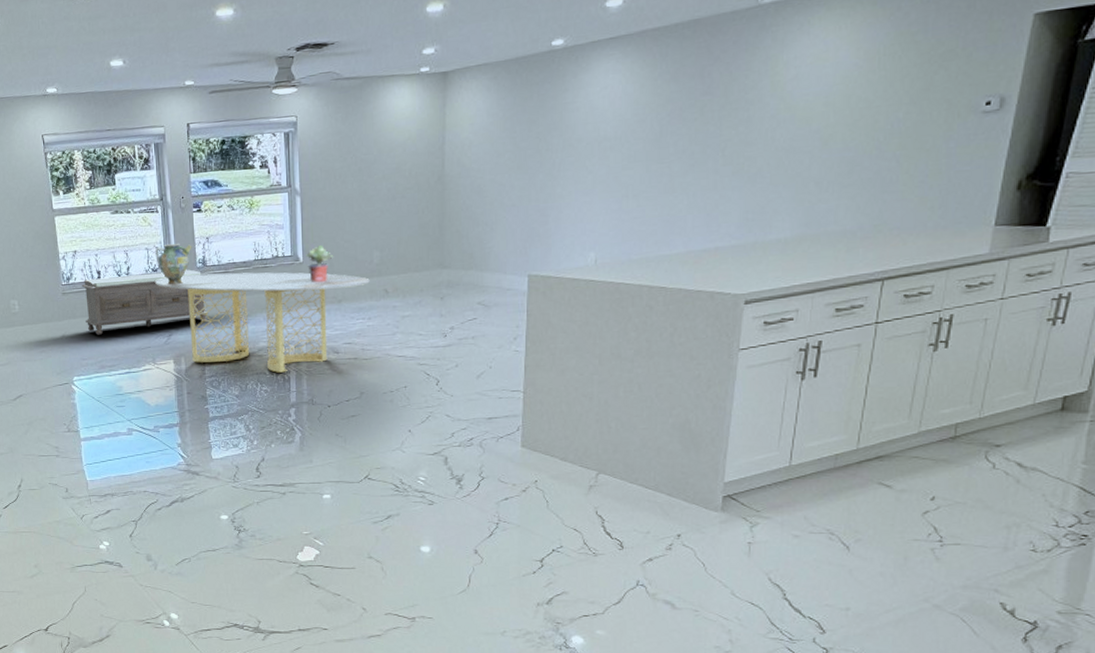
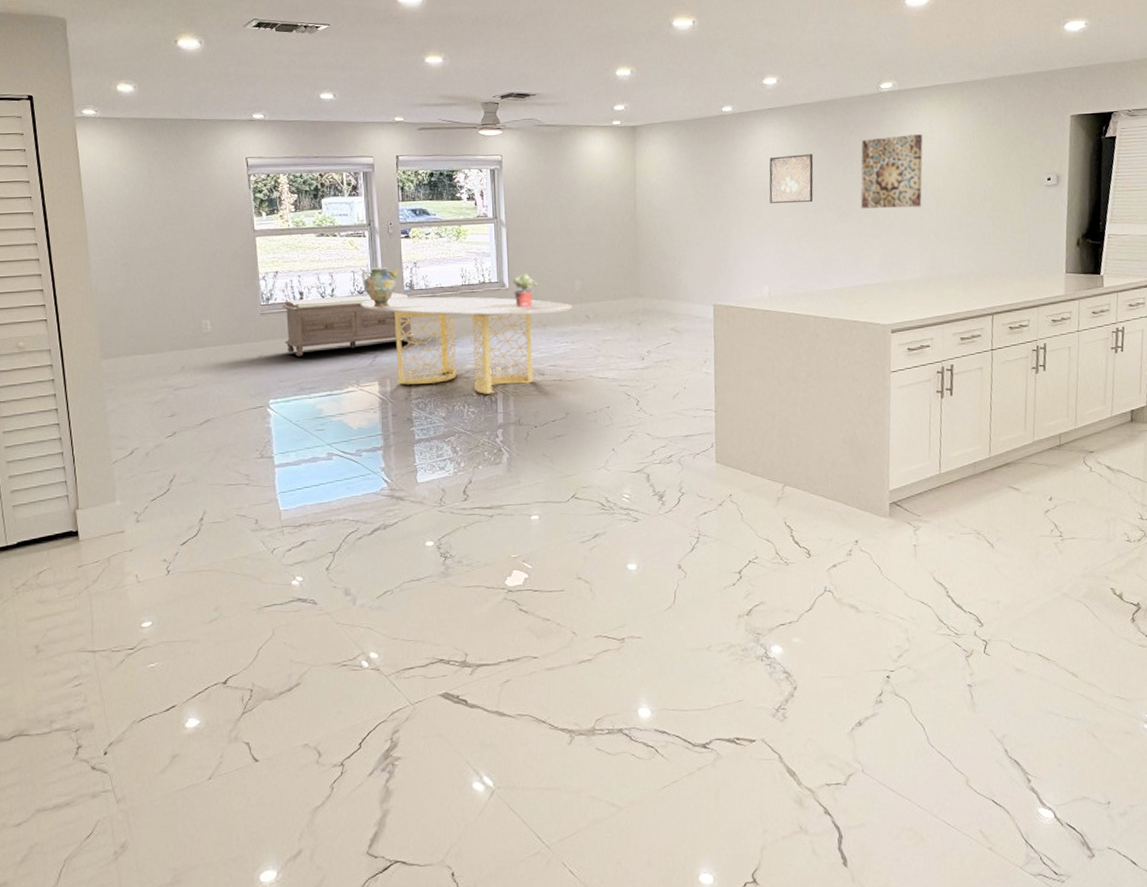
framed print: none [604,91,662,154] -> present [769,154,814,204]
wall art: none [719,55,813,155] -> present [860,134,923,209]

